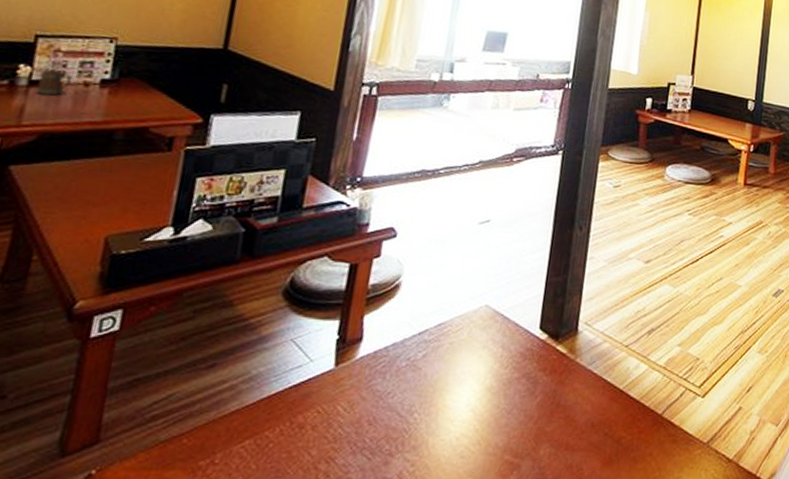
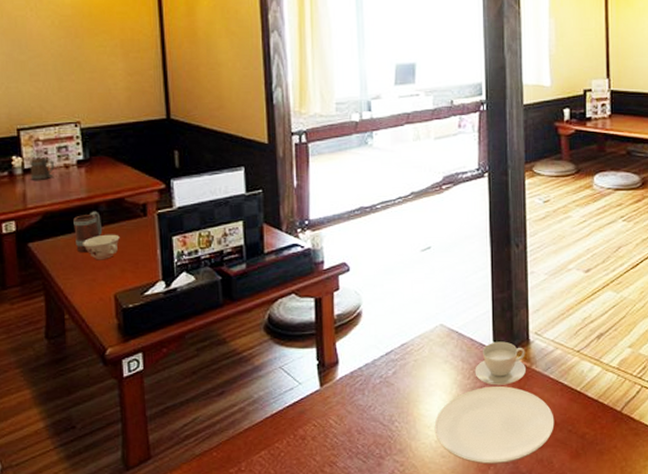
beer mug: none [72,138,114,185] -> present [73,211,103,253]
teacup: none [81,166,131,195] -> present [83,234,120,260]
plate: none [457,379,592,469] -> present [434,386,555,465]
teacup: none [514,329,572,378] -> present [474,341,527,386]

